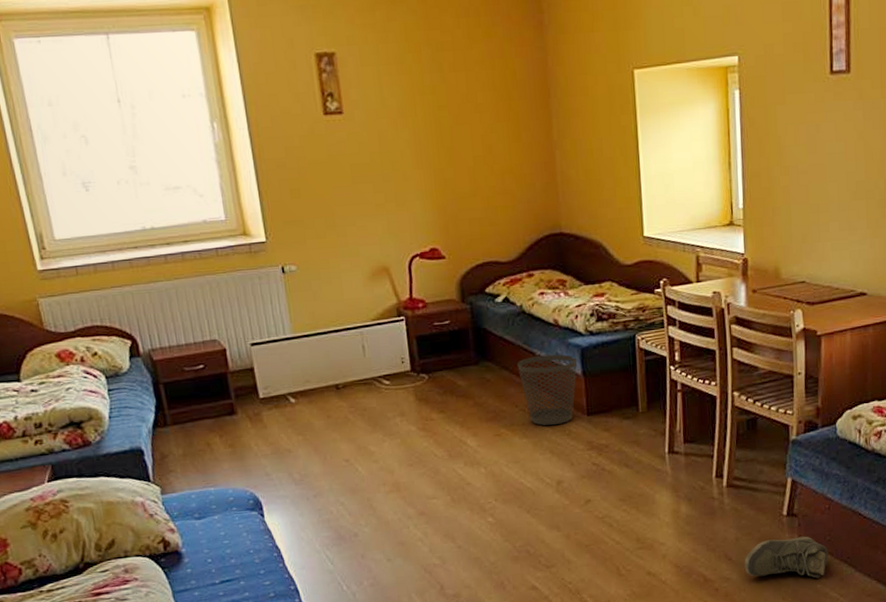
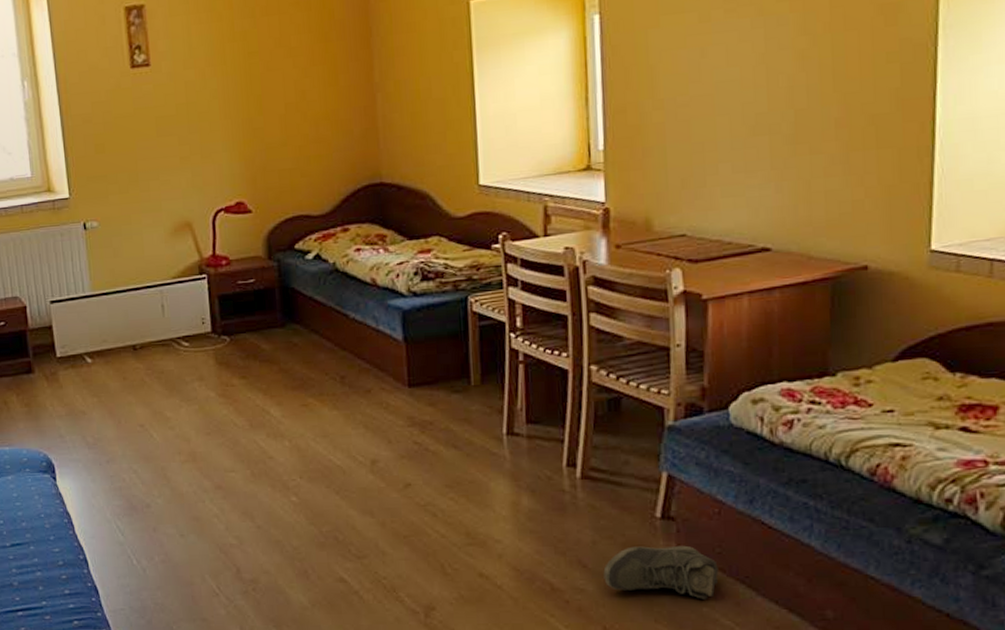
wastebasket: present [516,354,578,426] -> none [328,317,398,397]

